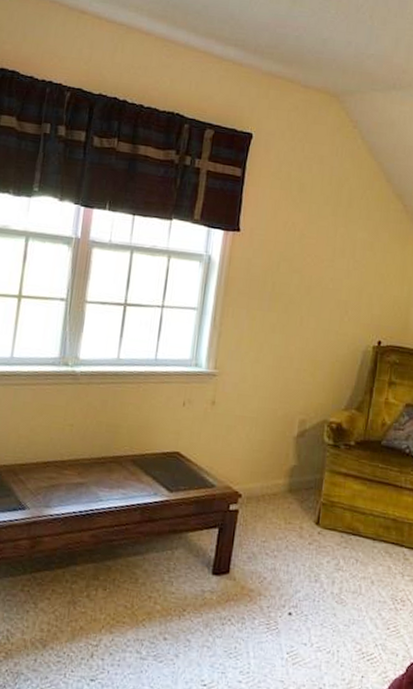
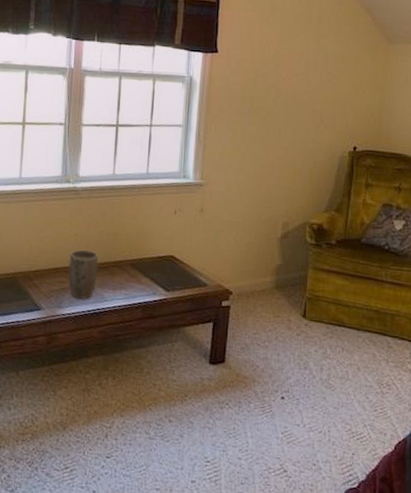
plant pot: none [59,442,96,498] -> present [68,249,99,299]

